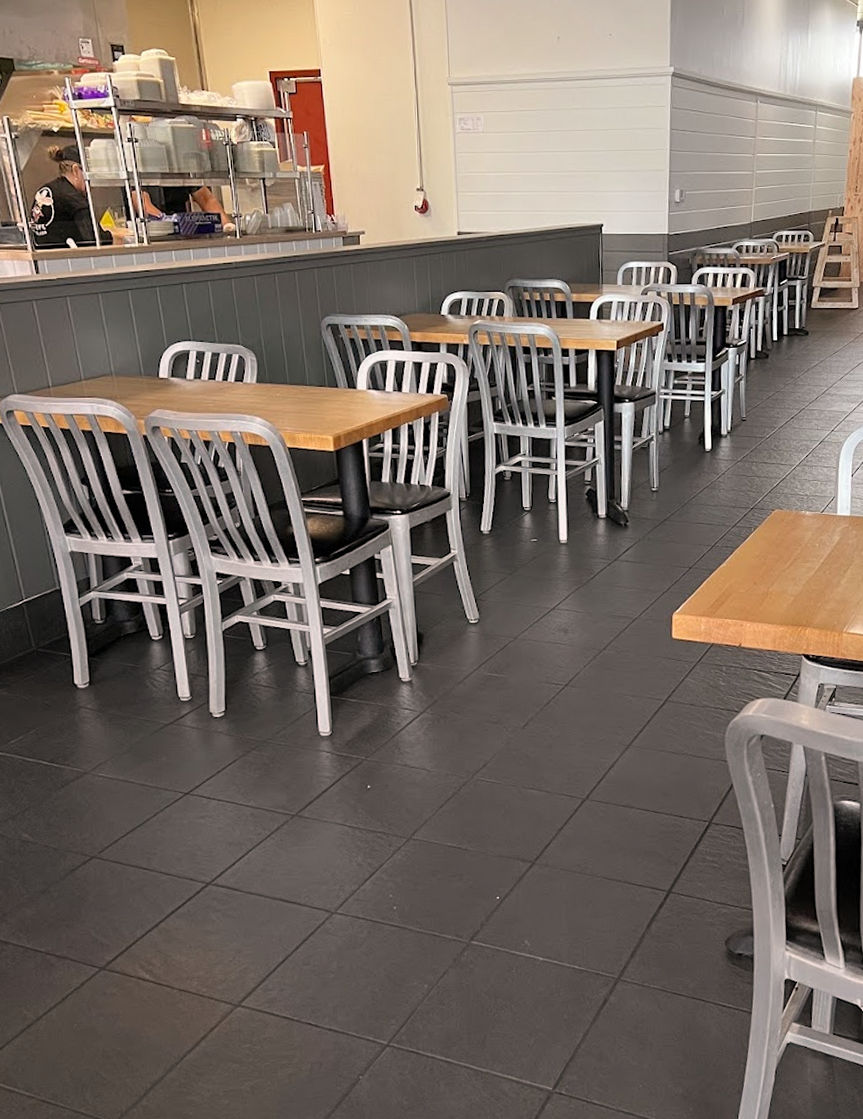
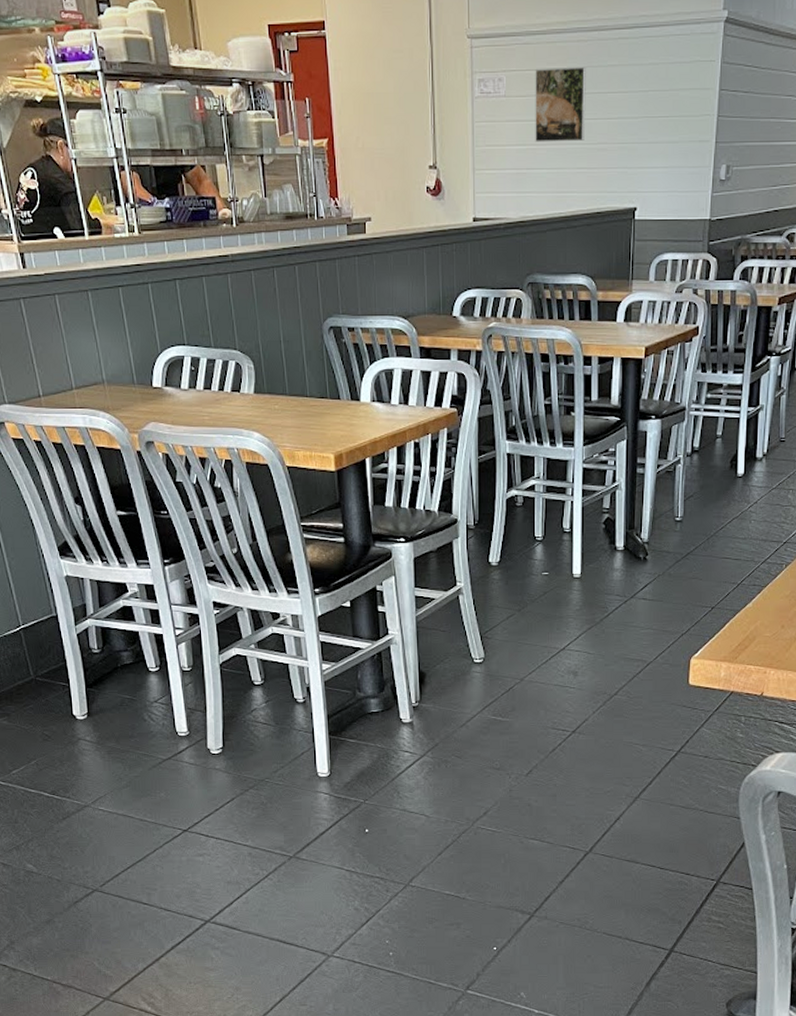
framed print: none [509,110,555,170] -> present [535,67,586,142]

